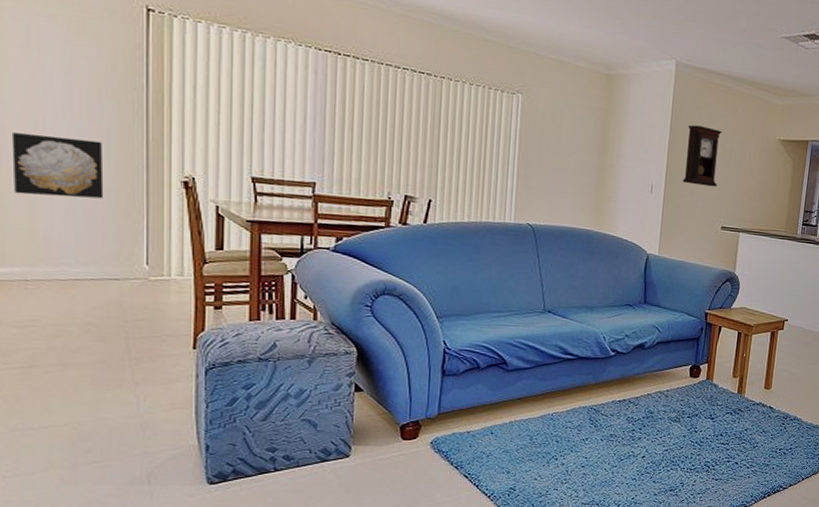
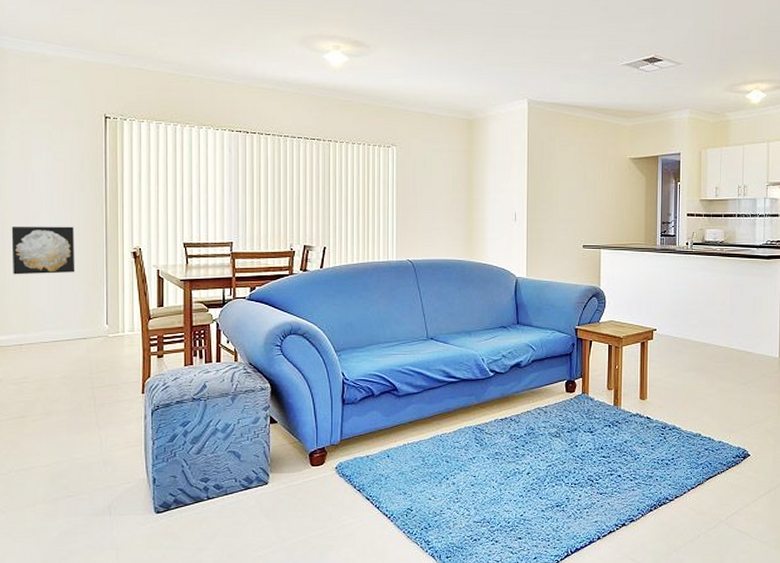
pendulum clock: present [682,124,722,187] -> none [543,154,576,209]

